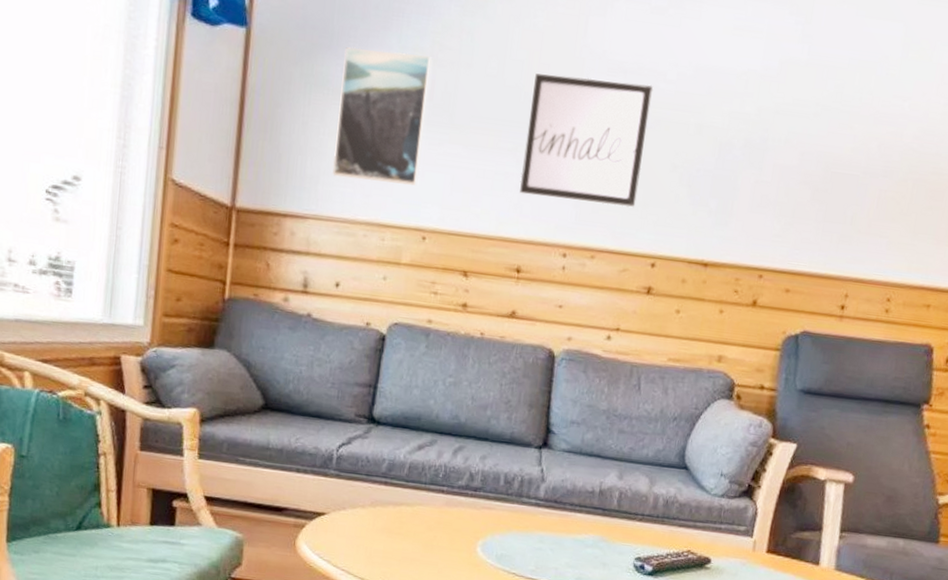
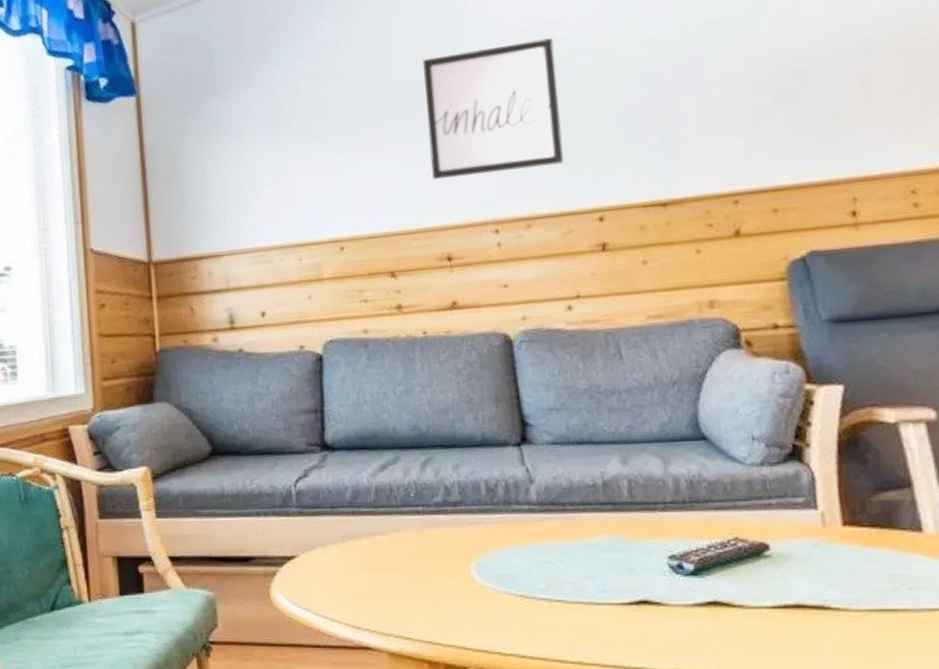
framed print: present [331,47,433,186] -> none [229,74,326,210]

